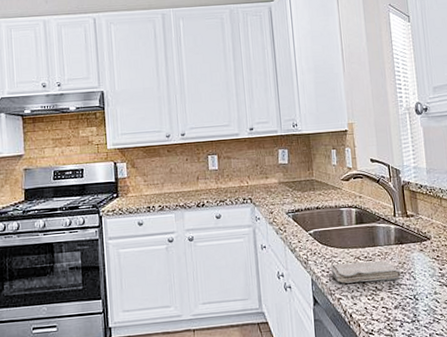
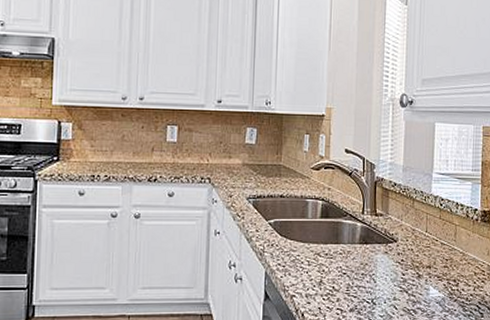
washcloth: present [329,261,402,284] -> none [286,258,362,281]

